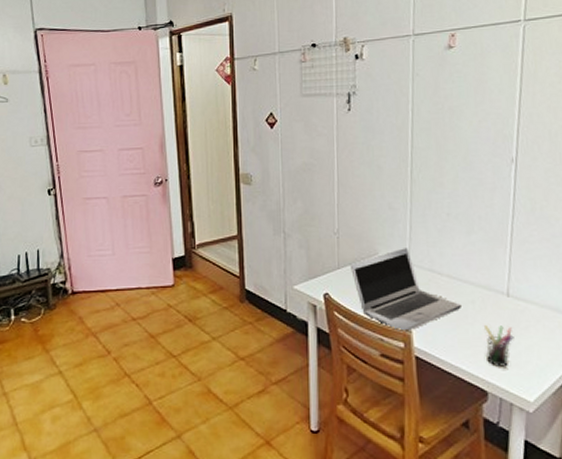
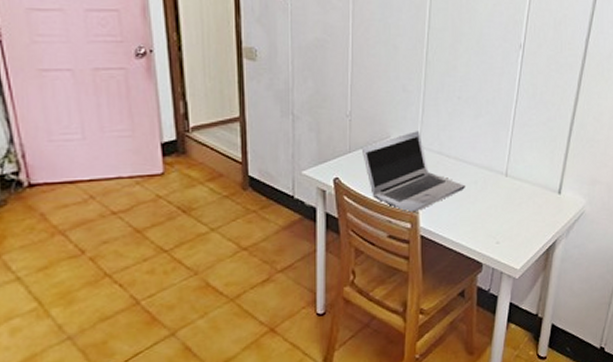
pen holder: present [484,325,514,368] -> none [484,203,508,242]

